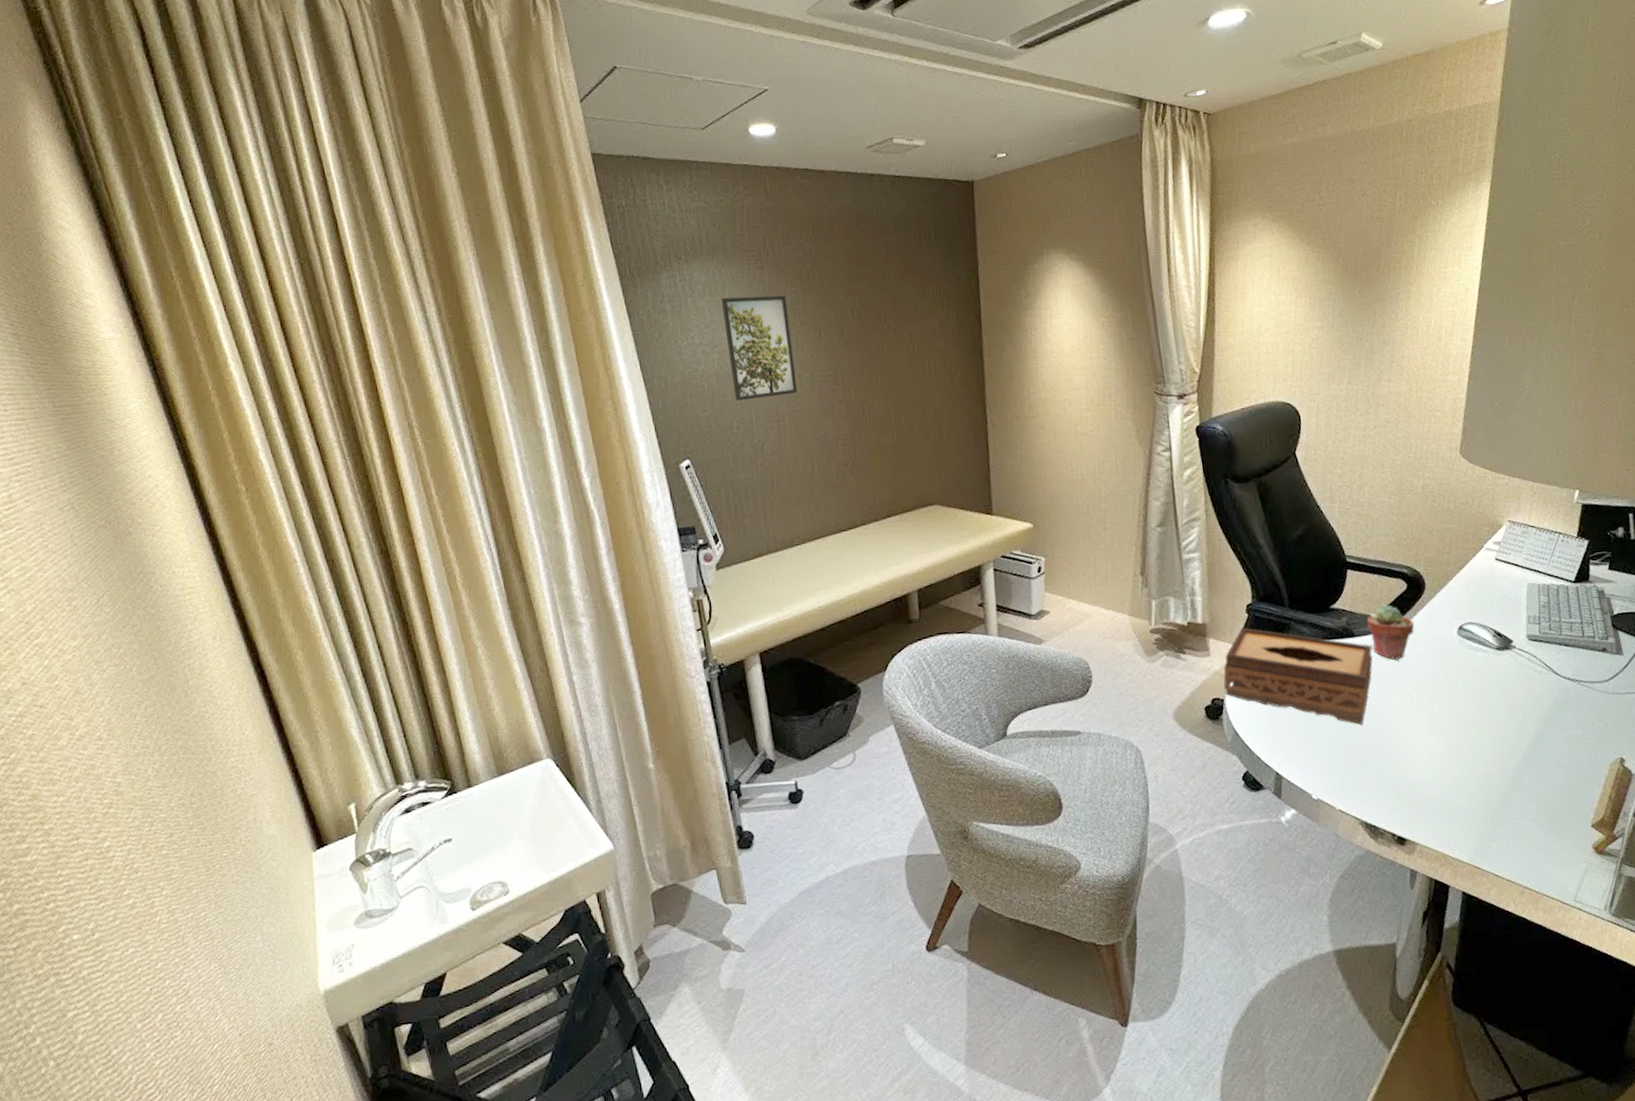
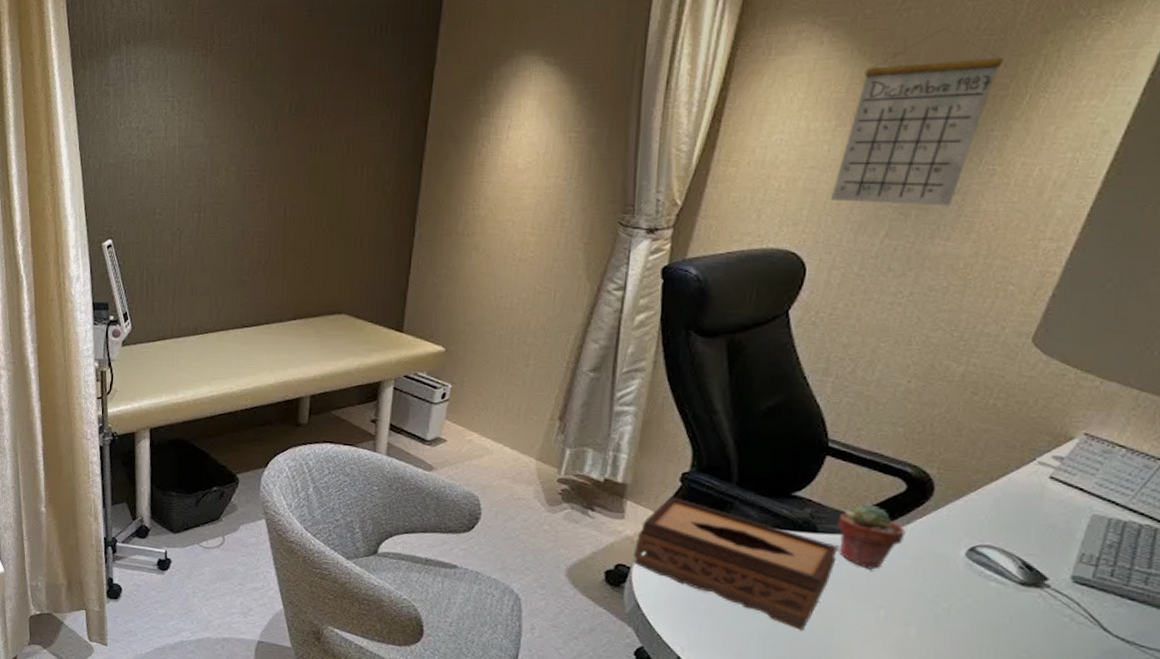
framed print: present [721,295,798,402] -> none [161,83,226,188]
calendar: none [1304,217,1394,358] -> present [831,28,1003,206]

